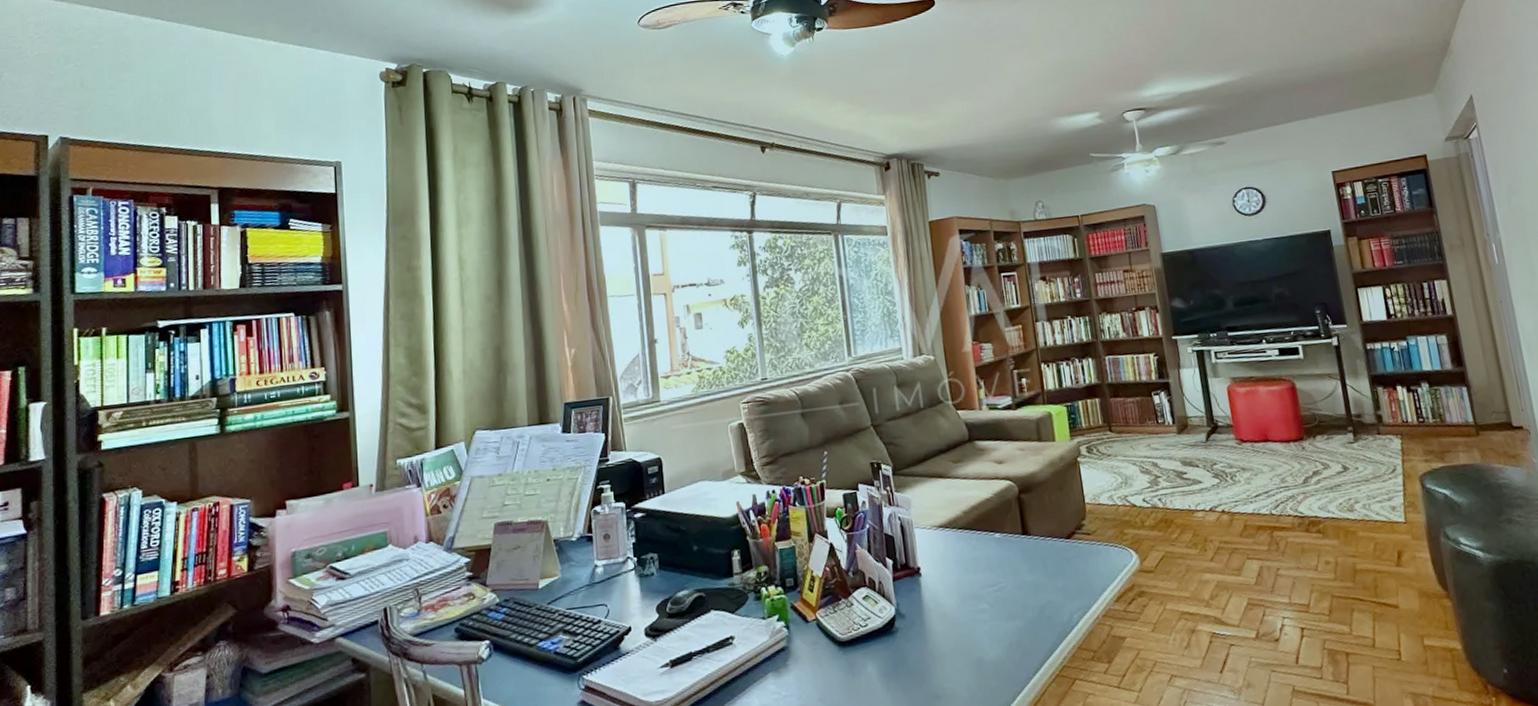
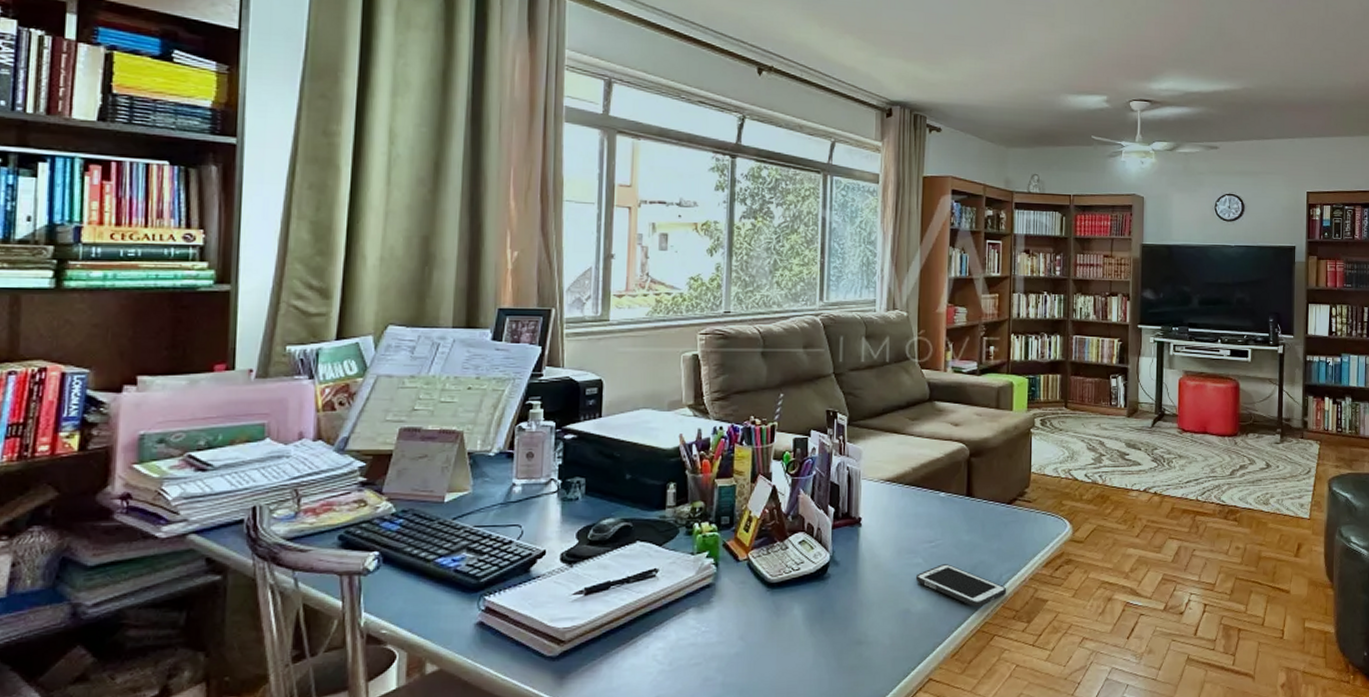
cell phone: none [983,607,1081,651] -> present [915,564,1007,608]

